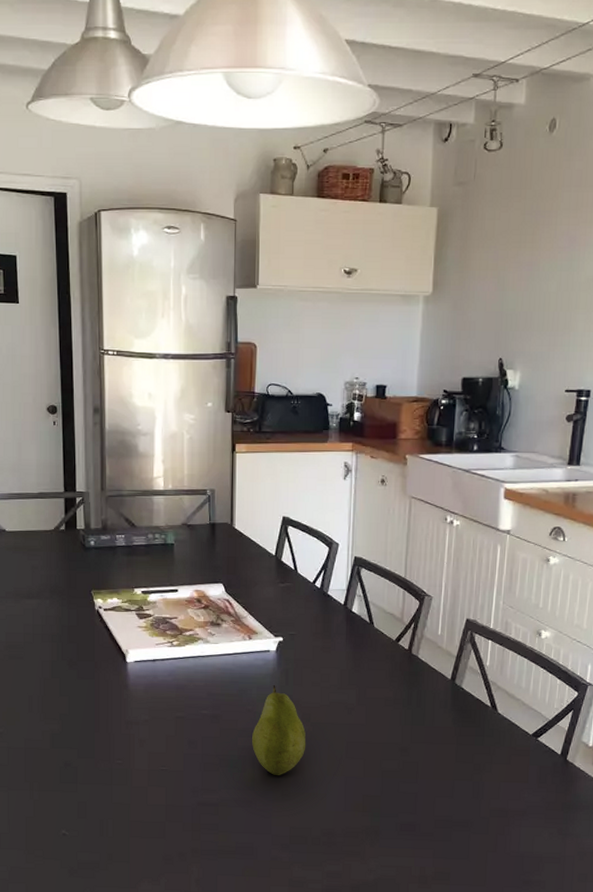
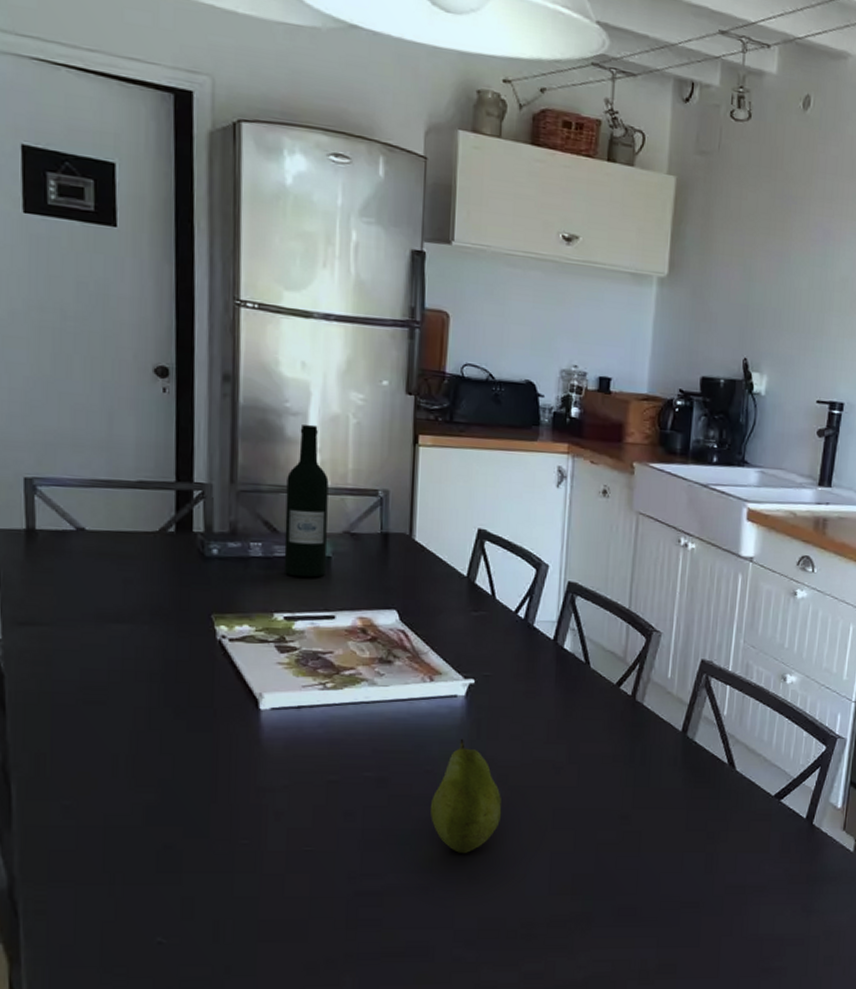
wine bottle: none [140,442,171,560] -> present [283,425,329,578]

